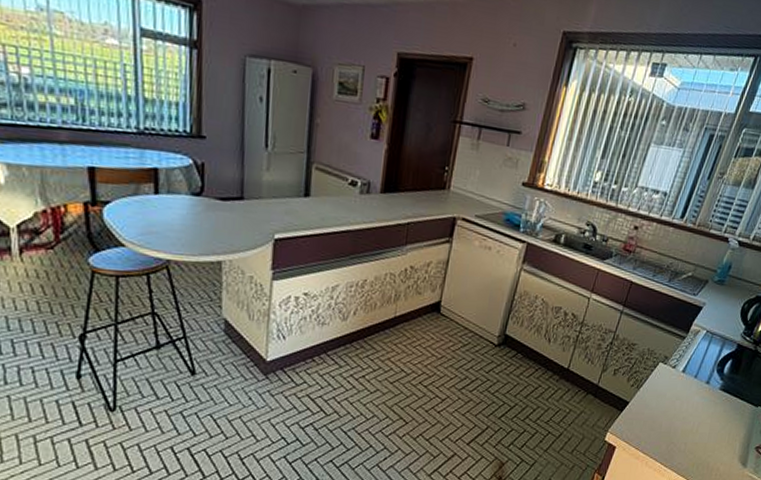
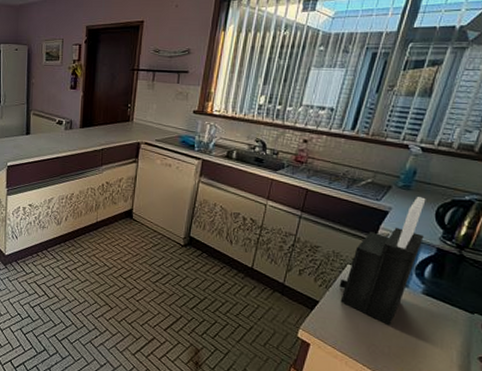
knife block: none [649,292,735,423] -> present [339,197,426,326]

